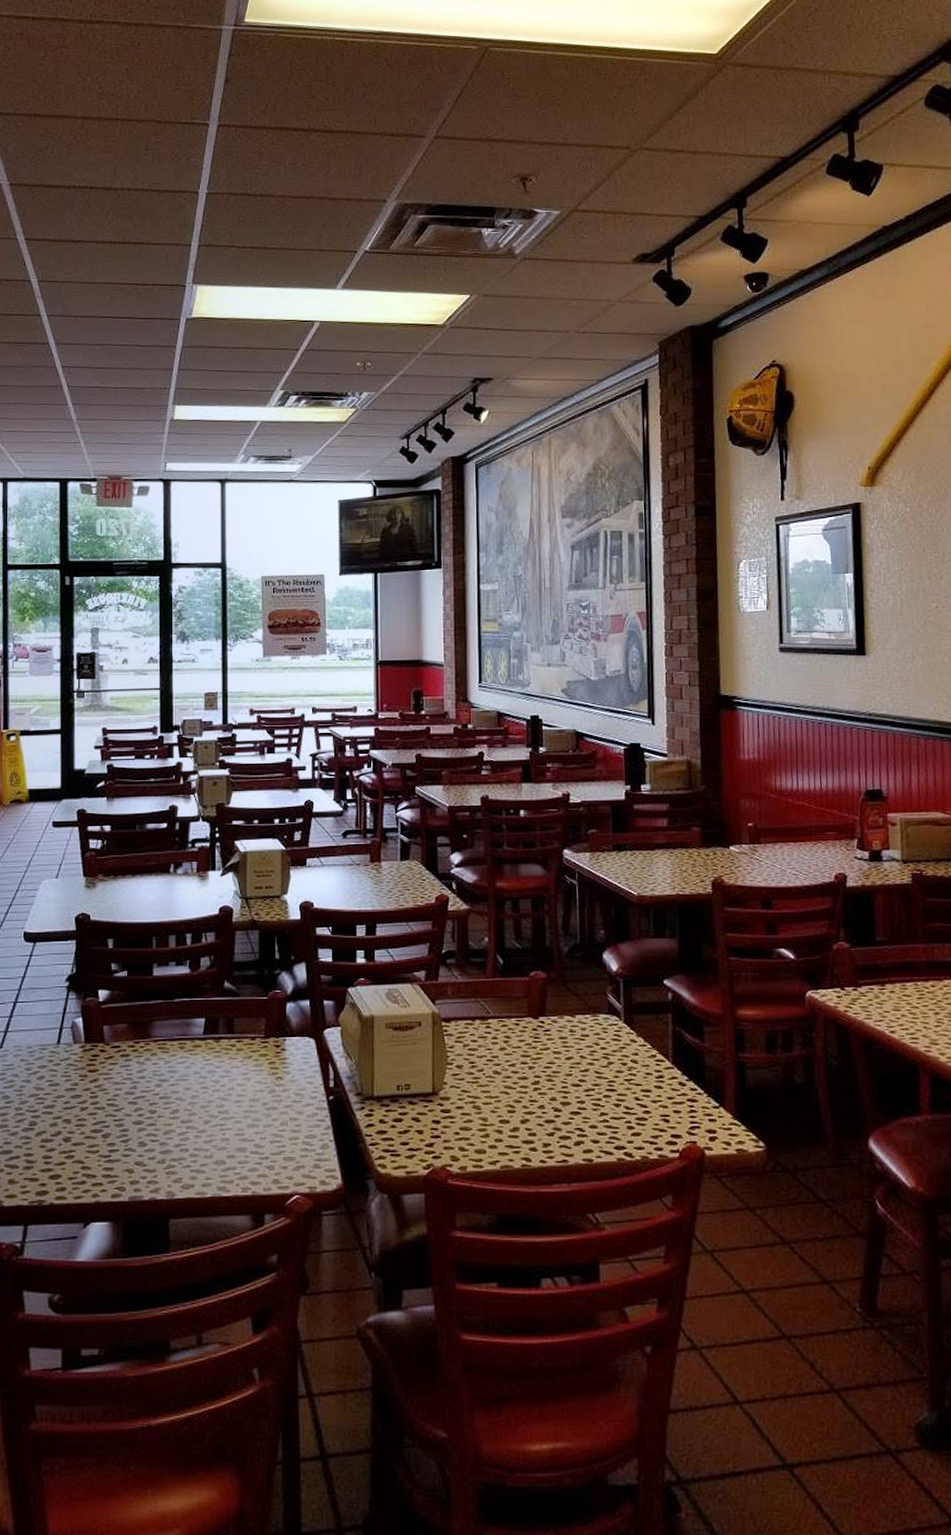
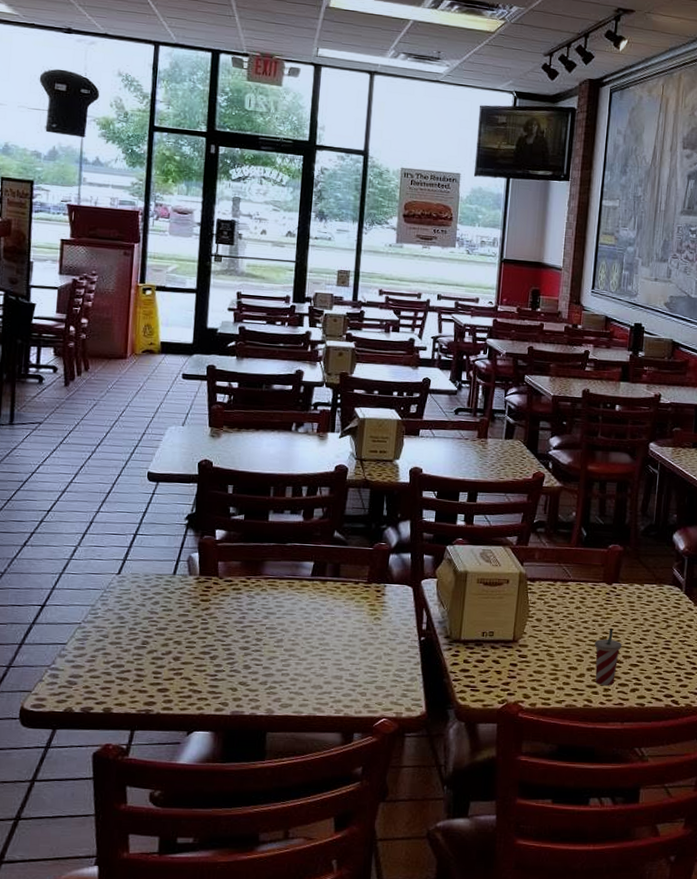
beverage cup: none [526,1071,559,1141] -> present [594,629,622,686]

